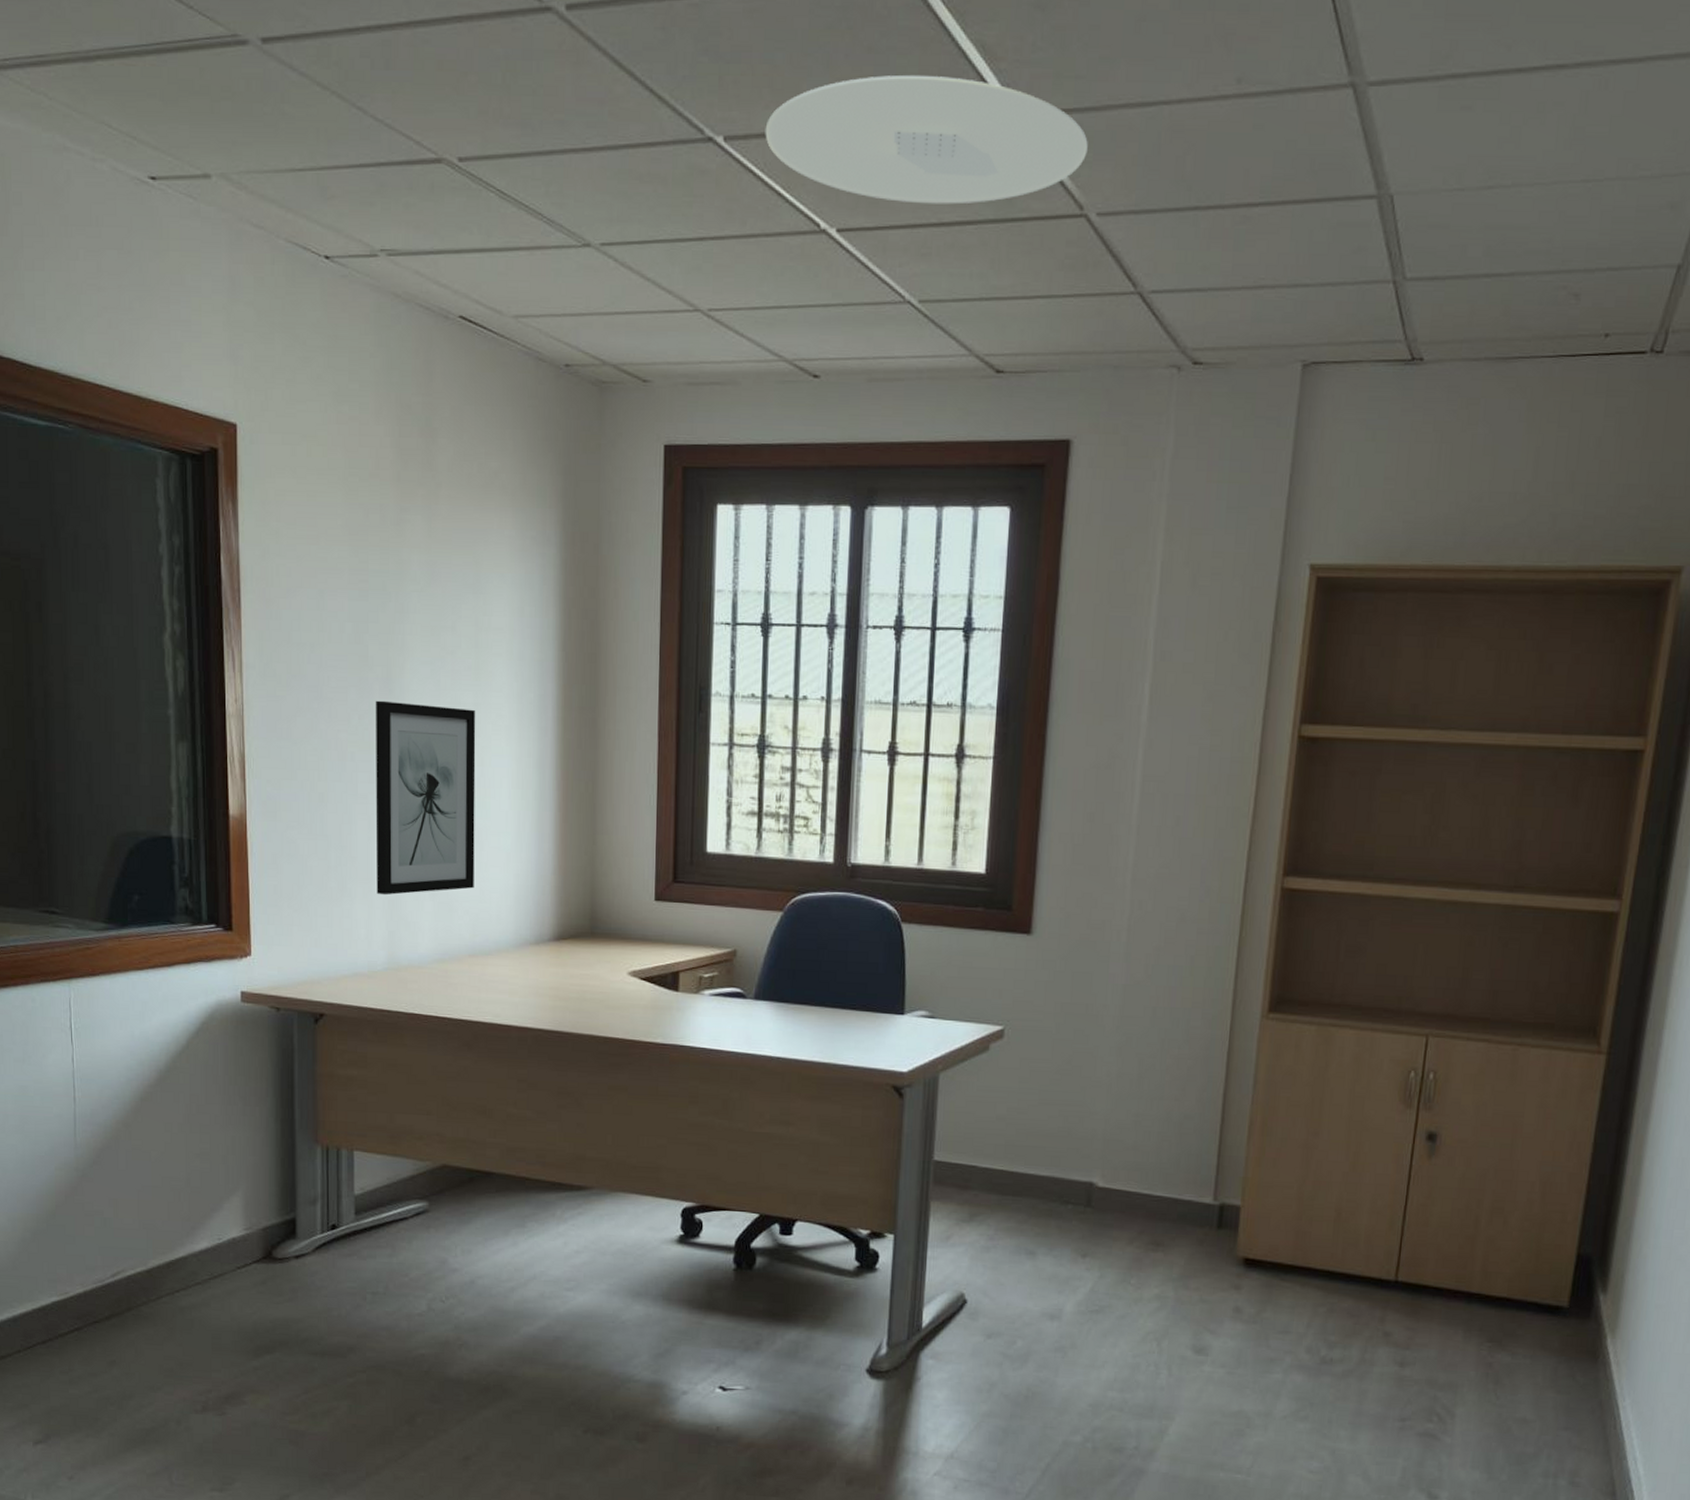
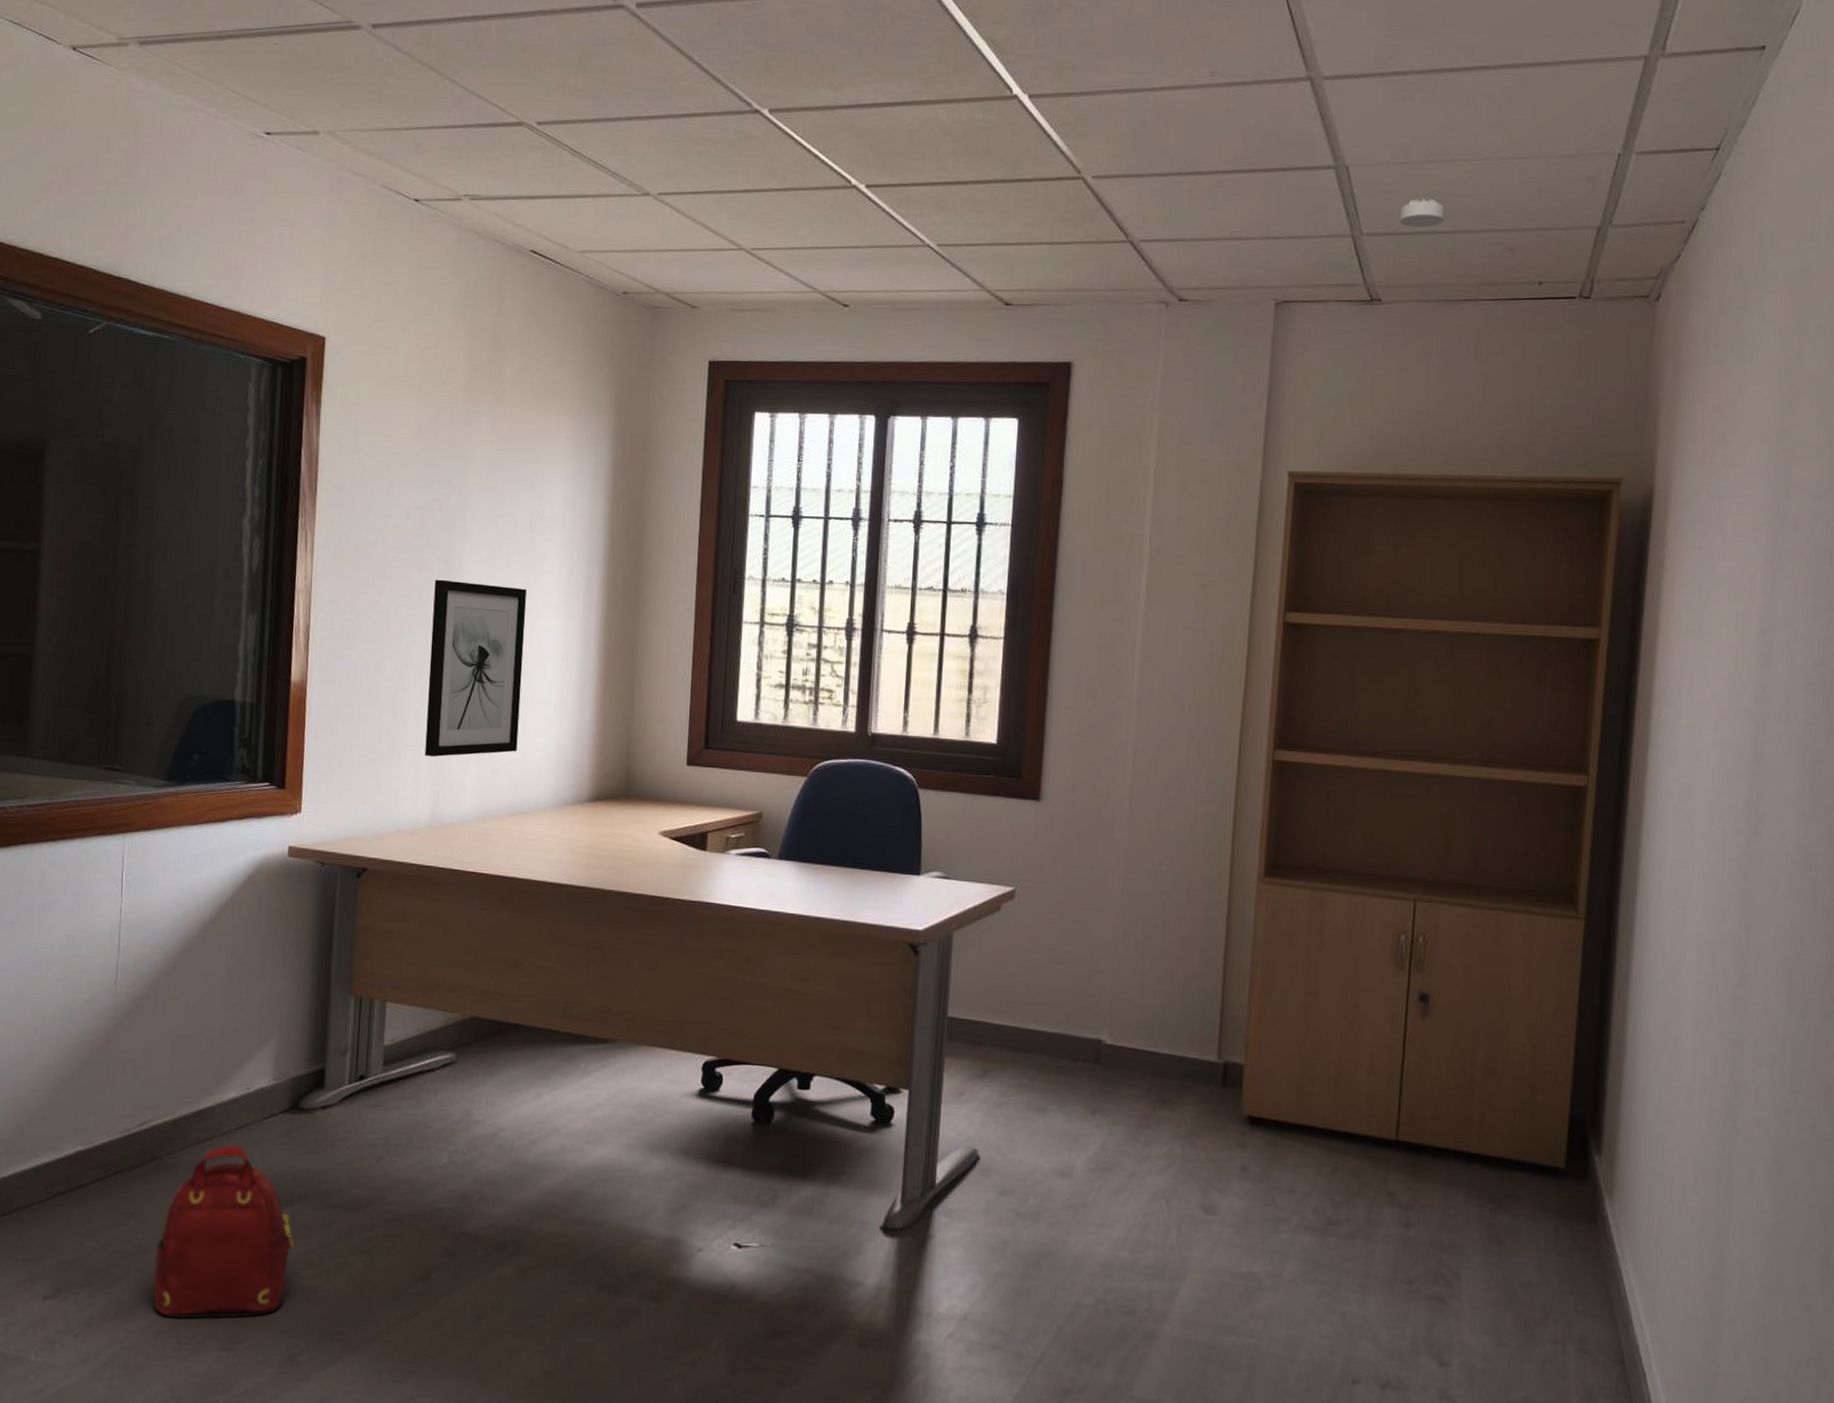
backpack: none [140,1294,278,1462] -> present [153,1145,294,1319]
ceiling light: present [765,74,1088,204] -> none [804,63,1084,167]
smoke detector: none [1448,233,1503,270] -> present [1399,198,1445,228]

